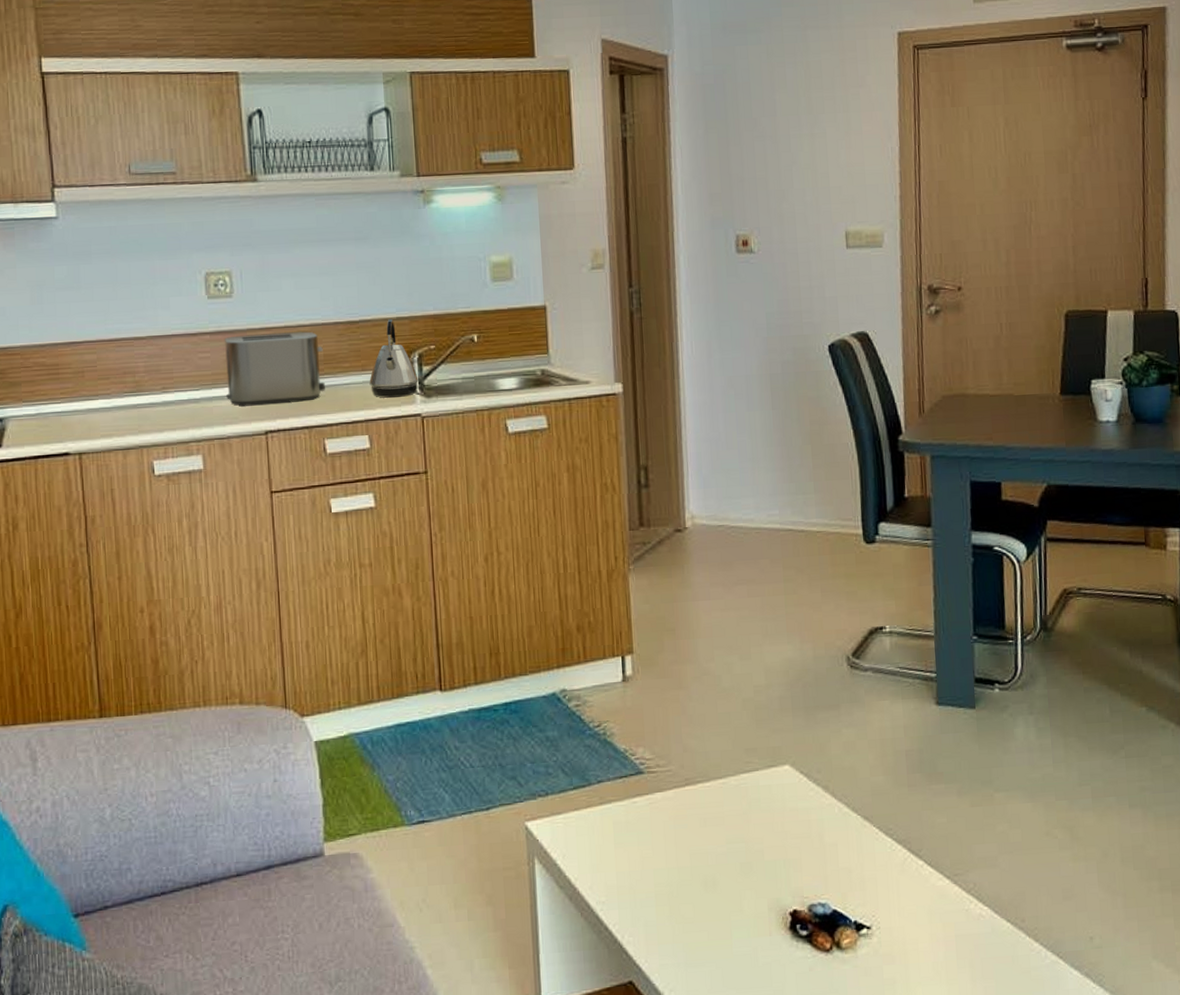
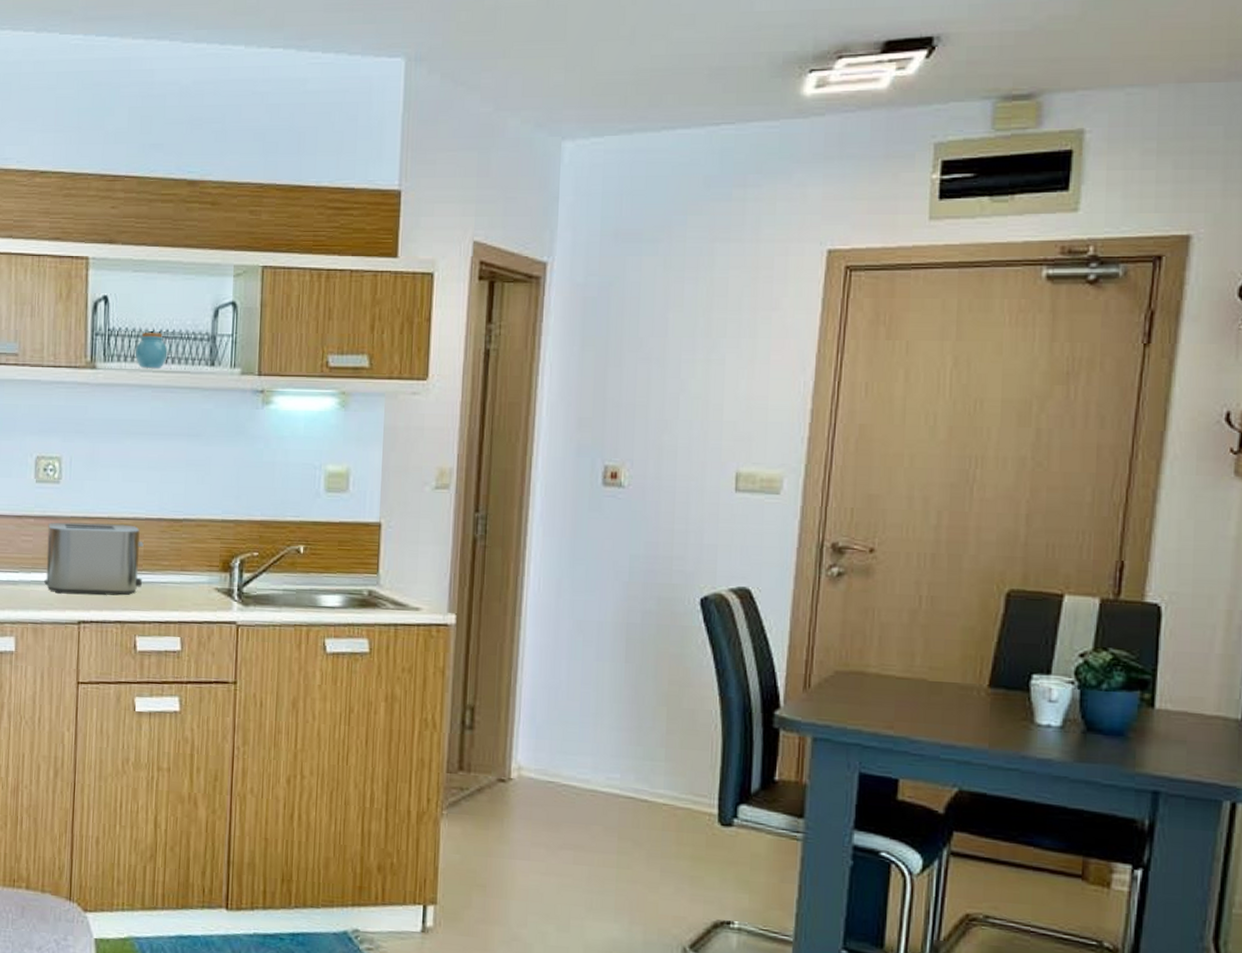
jar: none [294,142,327,178] -> present [135,332,168,369]
kettle: present [369,318,419,398] -> none [187,520,238,602]

